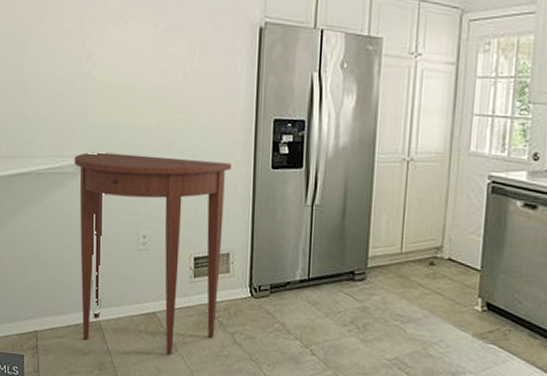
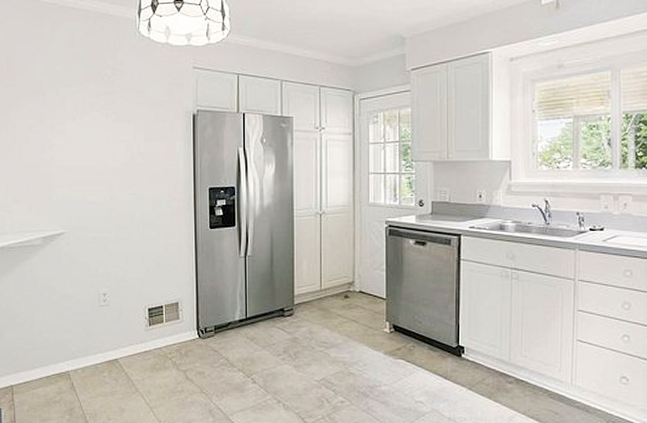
console table: present [74,152,231,355] -> none [40,225,176,396]

